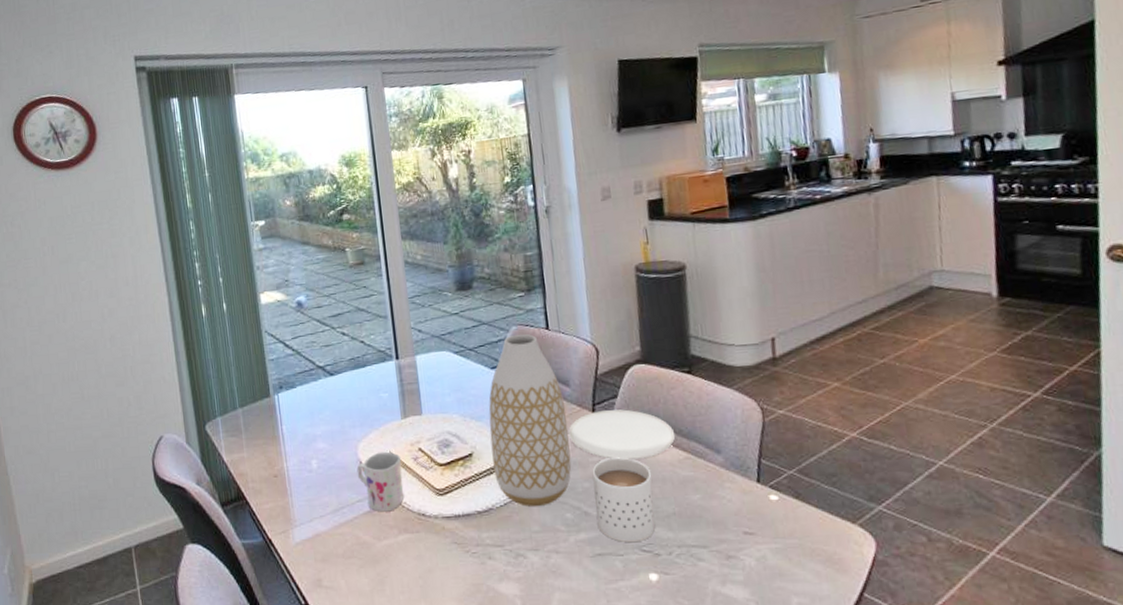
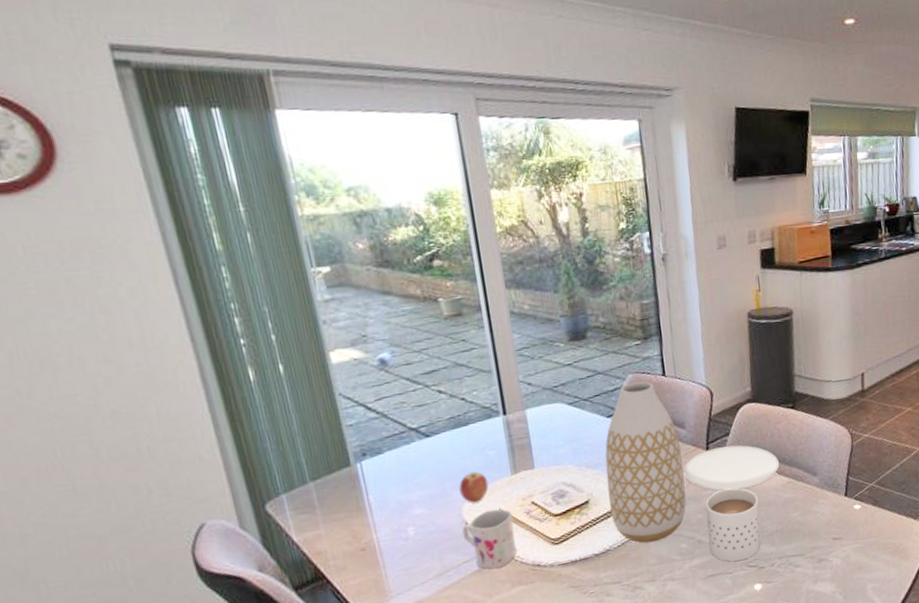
fruit: none [355,412,382,443] -> present [459,471,489,503]

